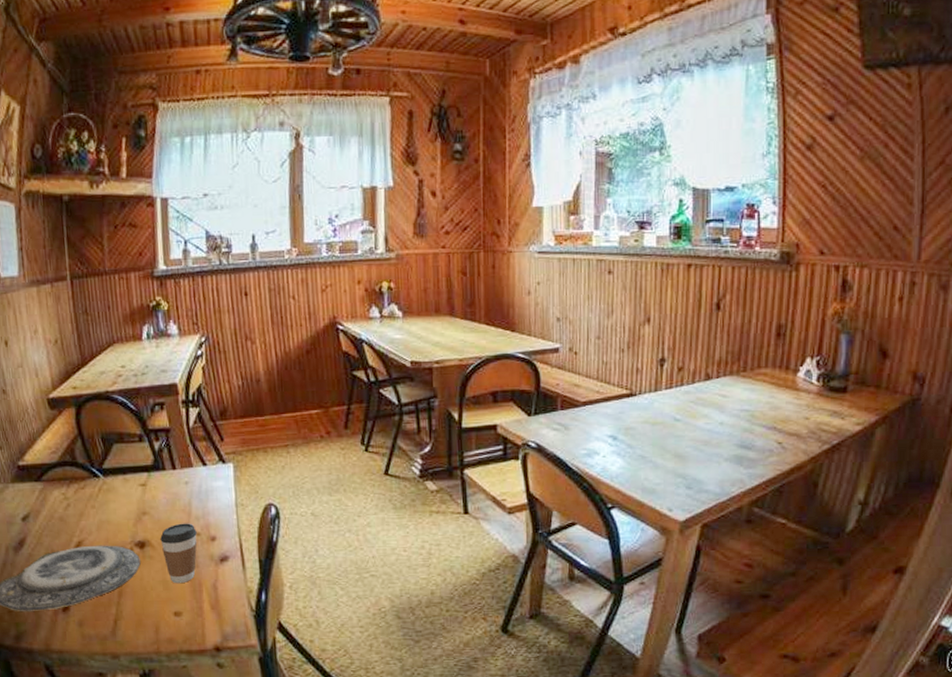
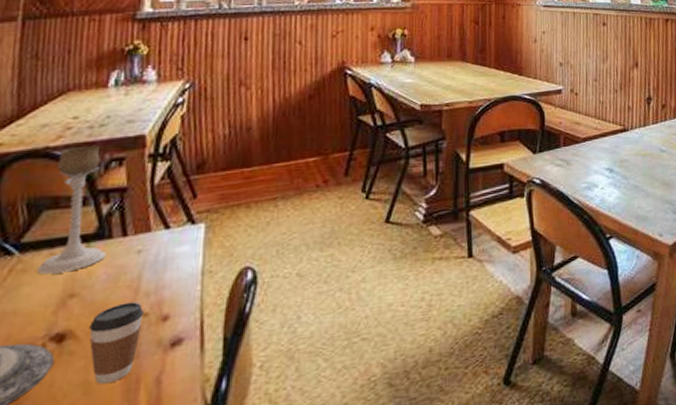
candle holder: none [116,390,163,495] -> present [37,145,106,275]

